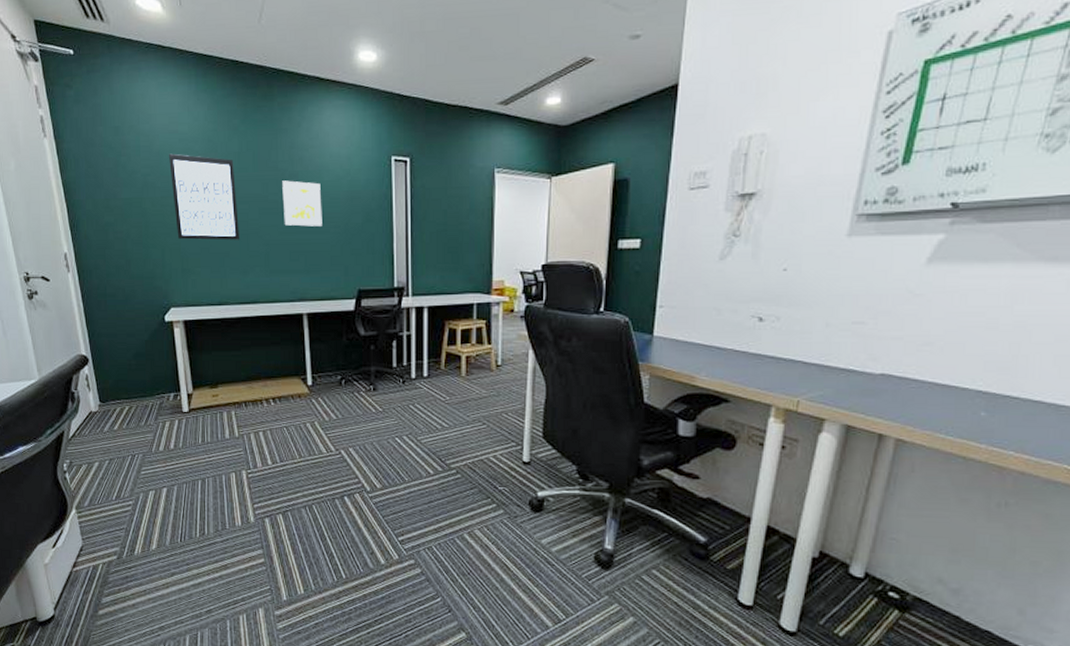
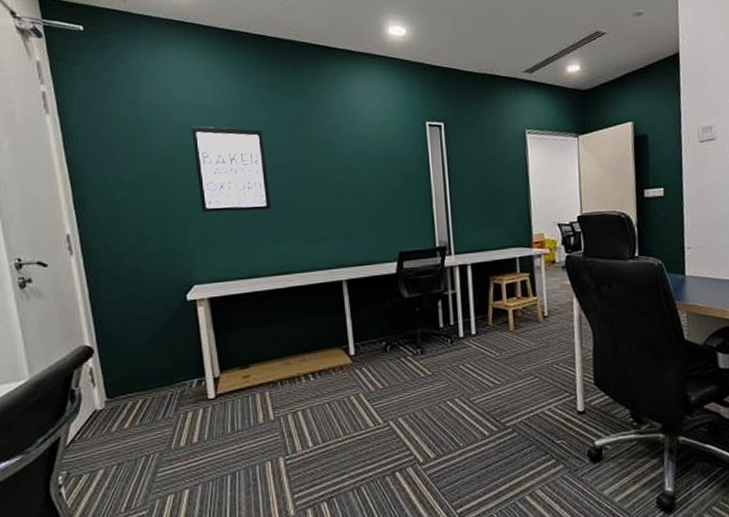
wall art: present [282,180,322,227] -> none [315,148,359,193]

